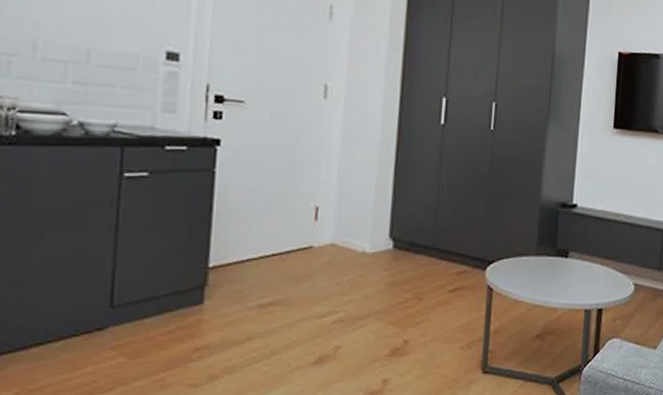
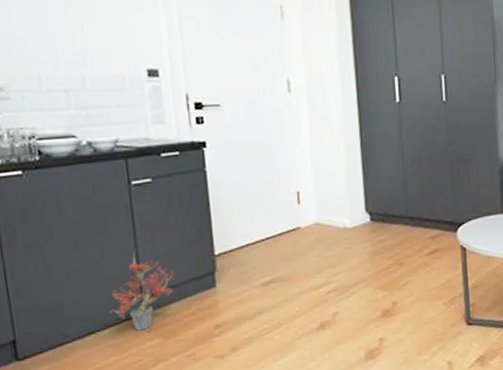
potted plant: none [67,249,157,346] -> present [109,248,176,331]

